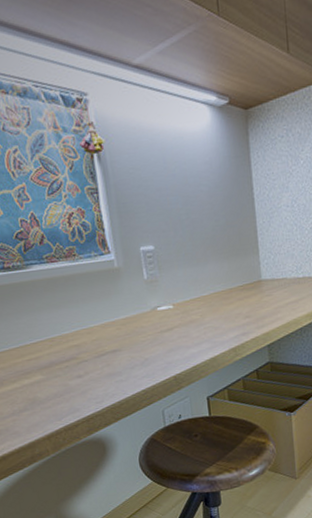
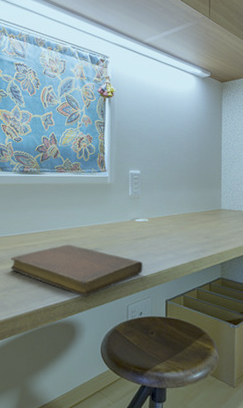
notebook: none [12,350,175,409] -> present [10,245,143,298]

